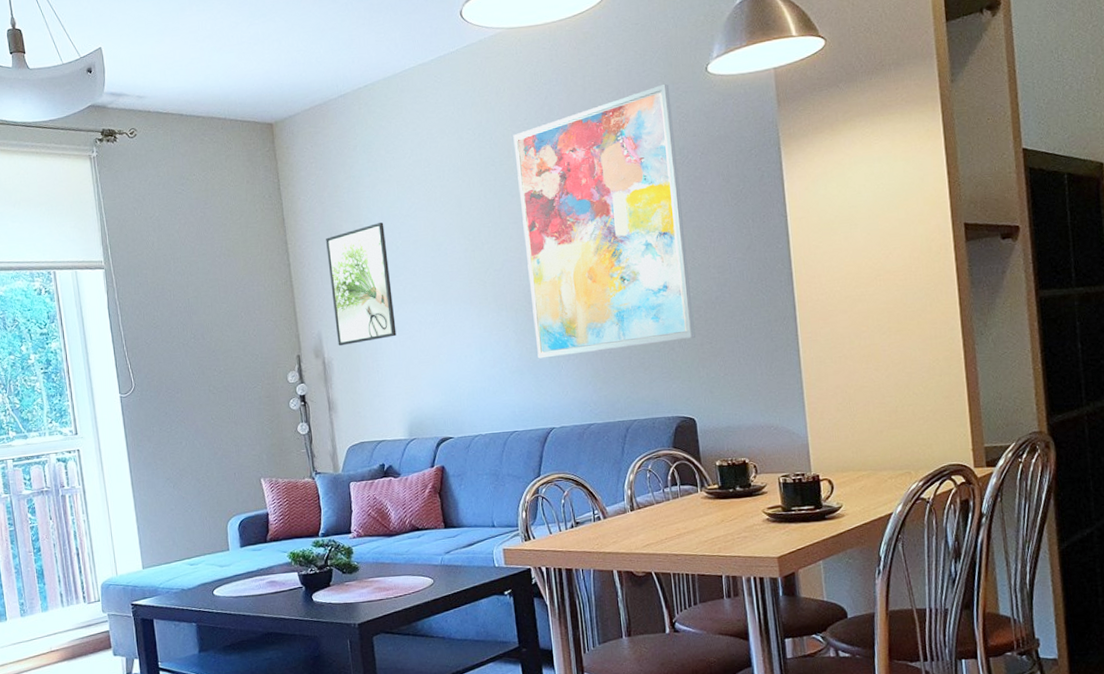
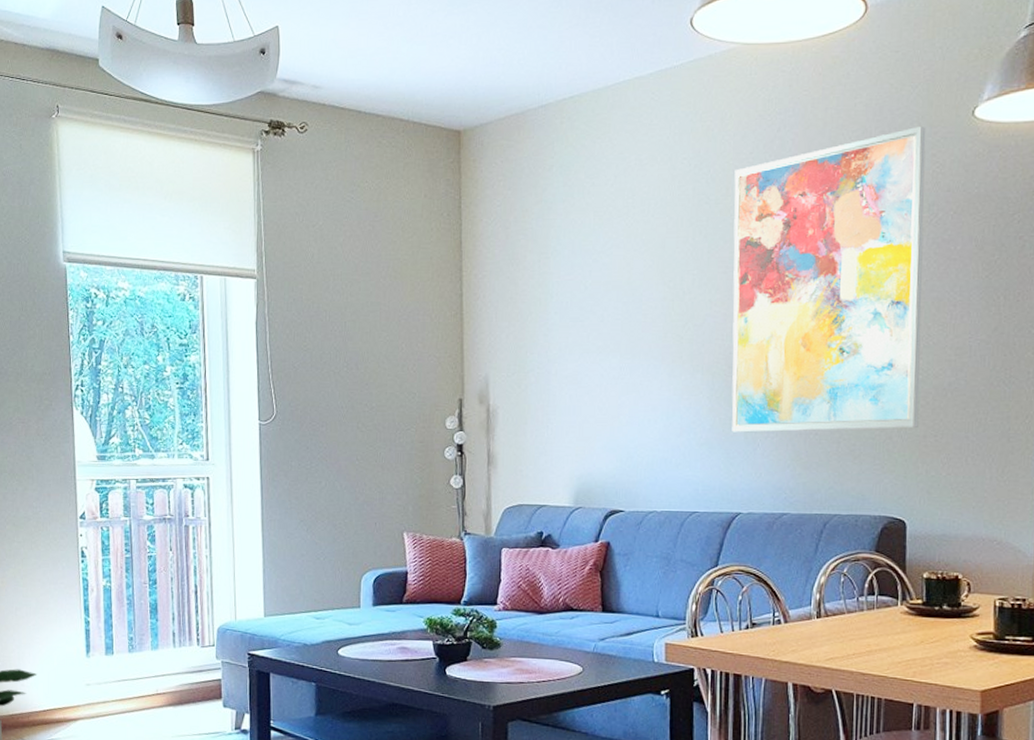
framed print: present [326,222,397,346] -> none [505,257,574,394]

